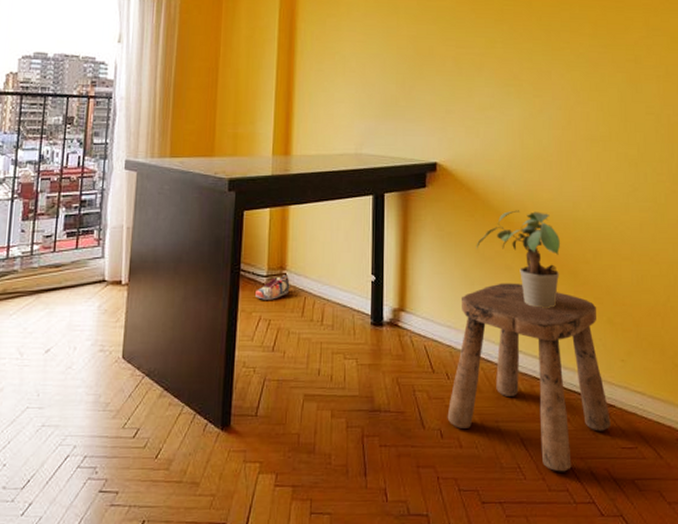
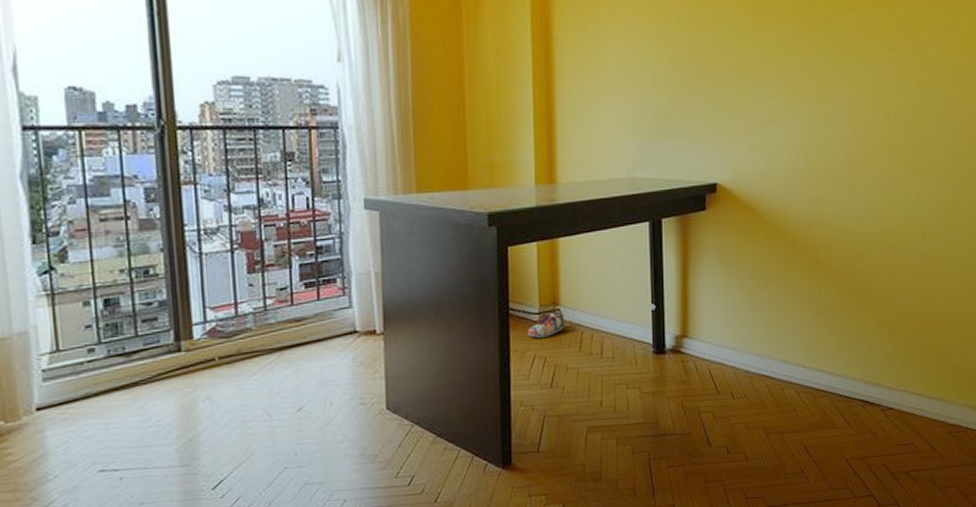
stool: present [447,283,611,472] -> none [733,300,889,473]
potted plant: present [476,210,561,308] -> none [759,228,845,324]

